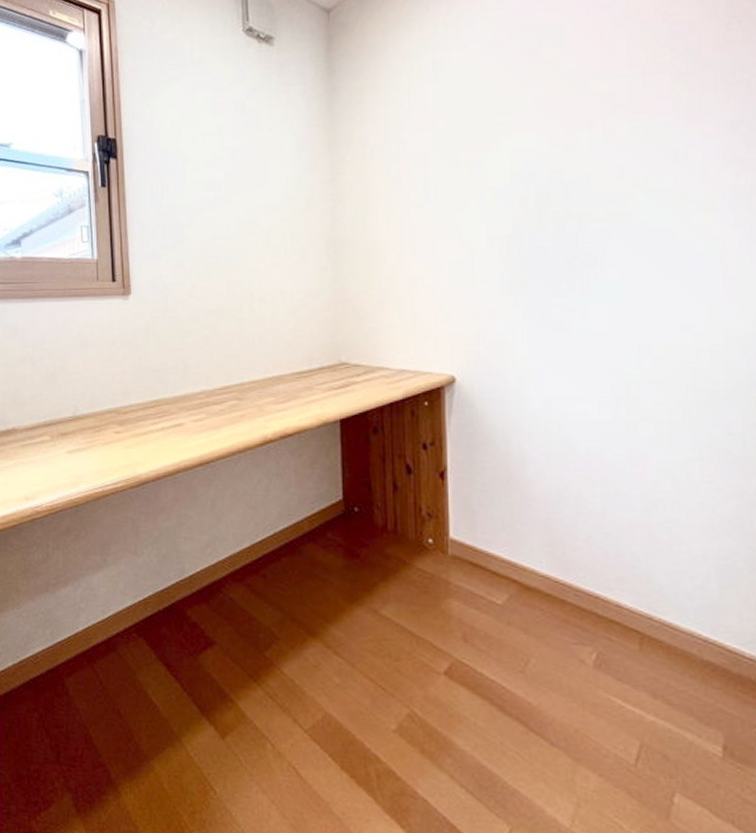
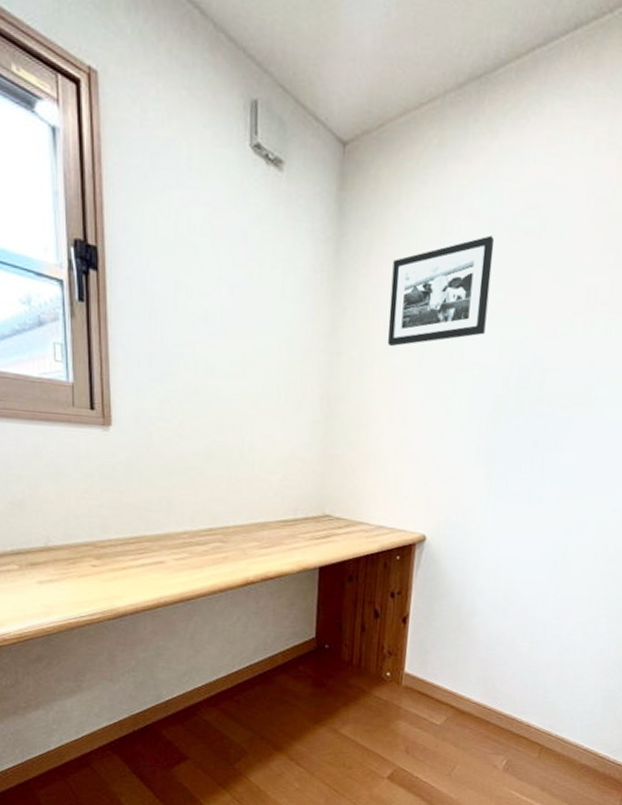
picture frame: none [386,63,492,185] -> present [387,235,495,347]

